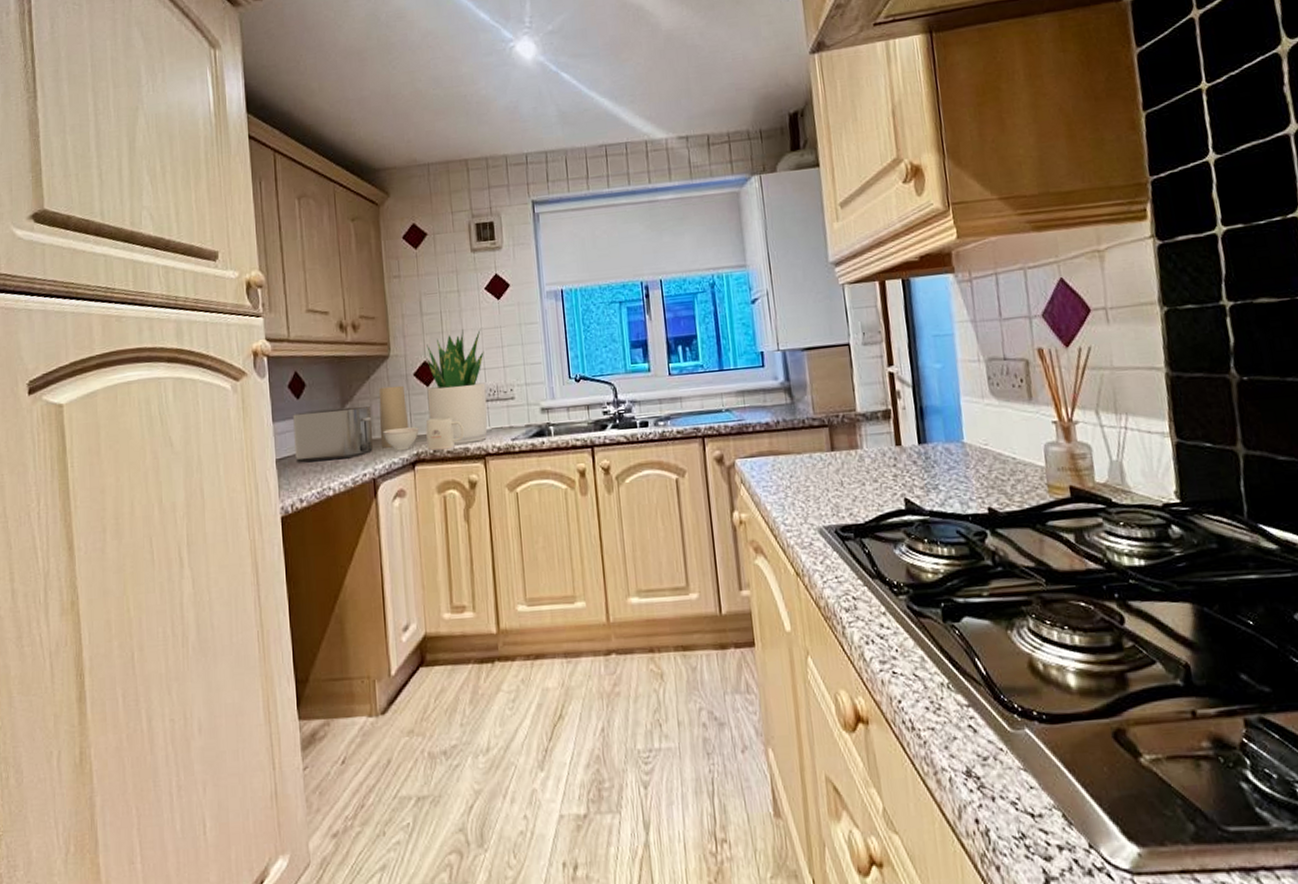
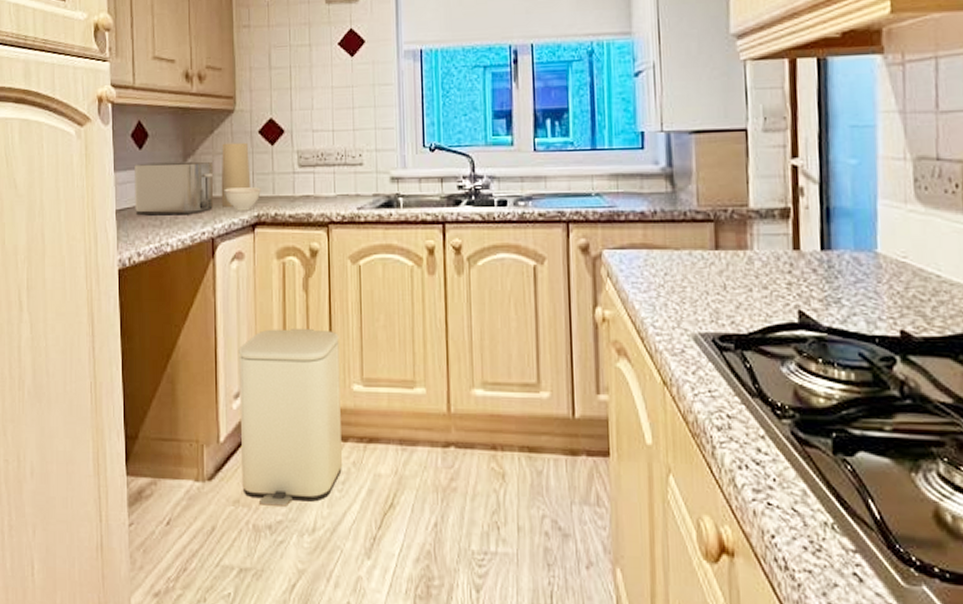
pedal bin: none [405,557,512,733] -> present [239,327,342,508]
mug: present [425,416,465,451] -> none [268,179,308,214]
planter: present [426,329,488,444] -> none [272,87,334,209]

